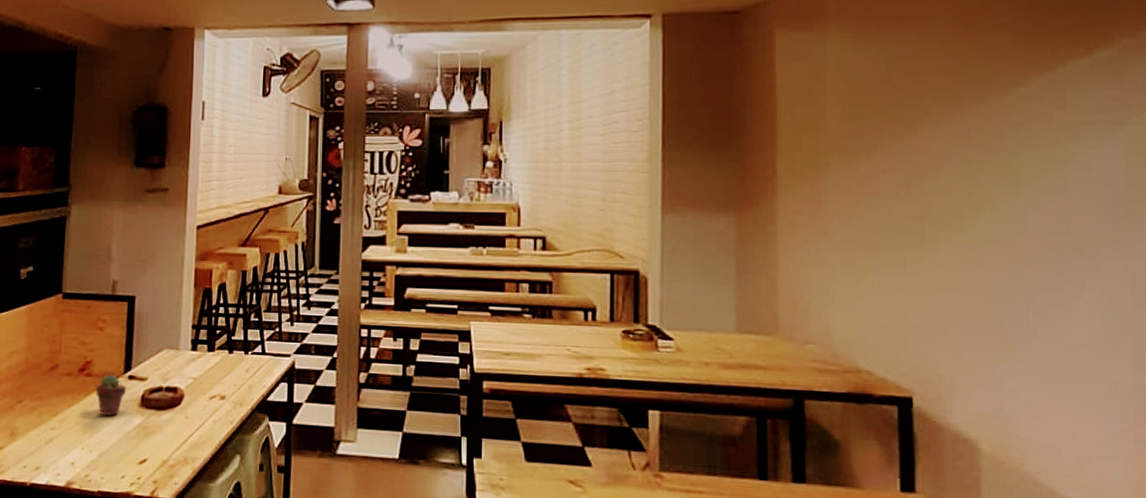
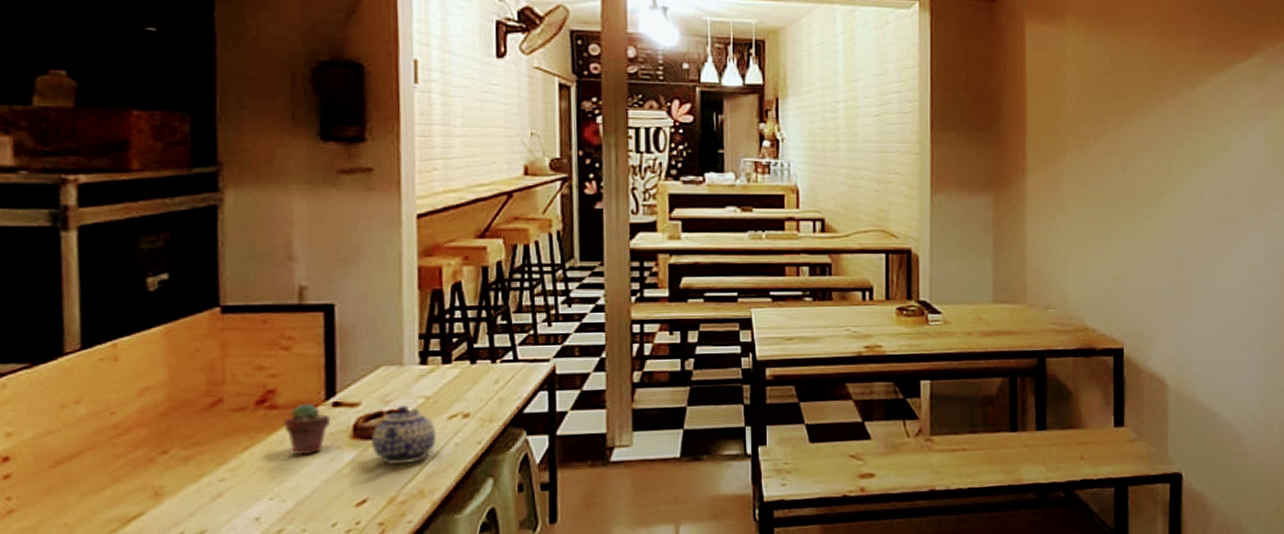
teapot: none [152,383,199,434] -> present [371,405,436,465]

